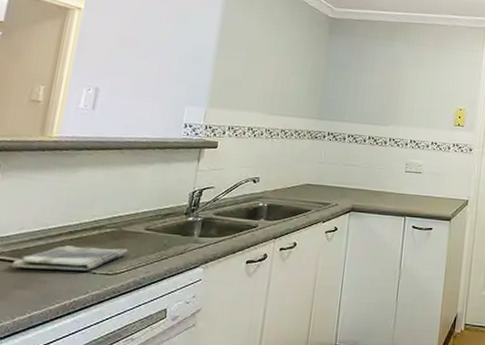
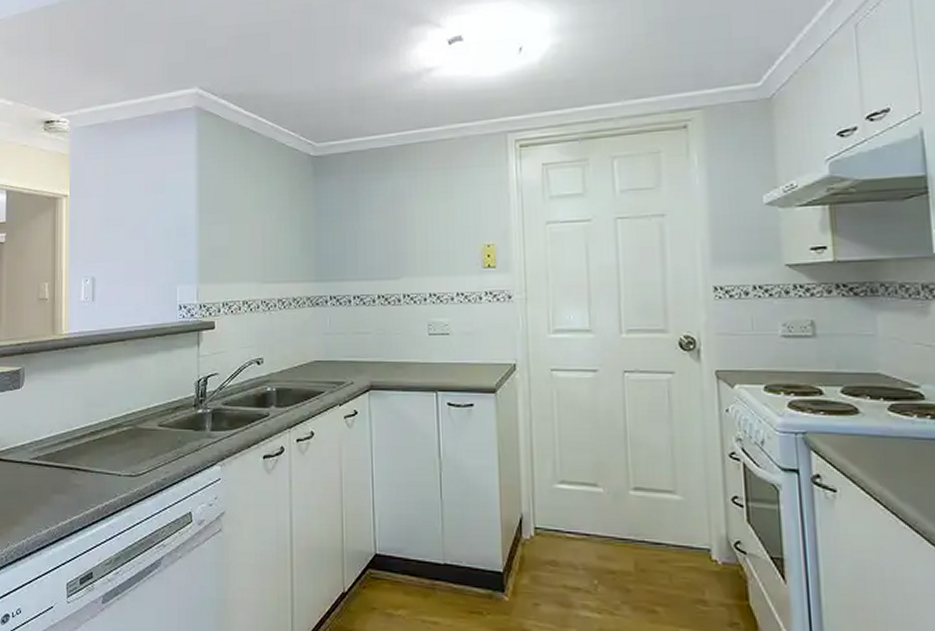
dish towel: present [10,245,128,271] -> none [47,447,146,473]

